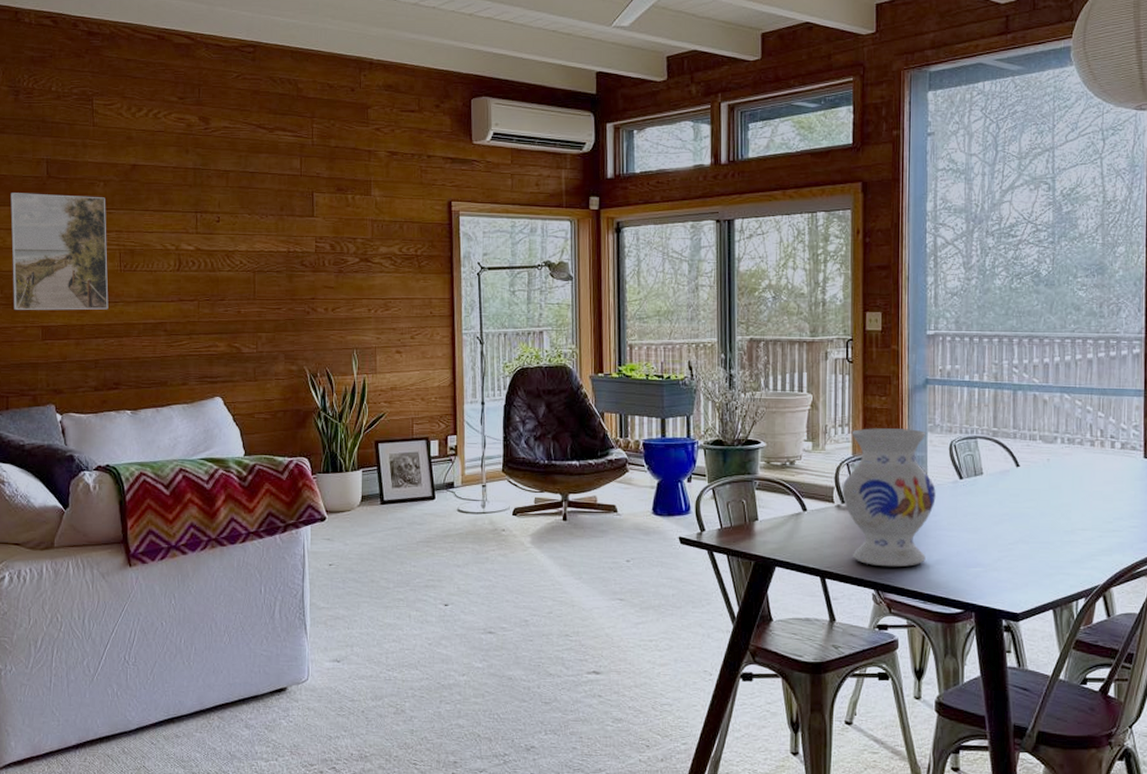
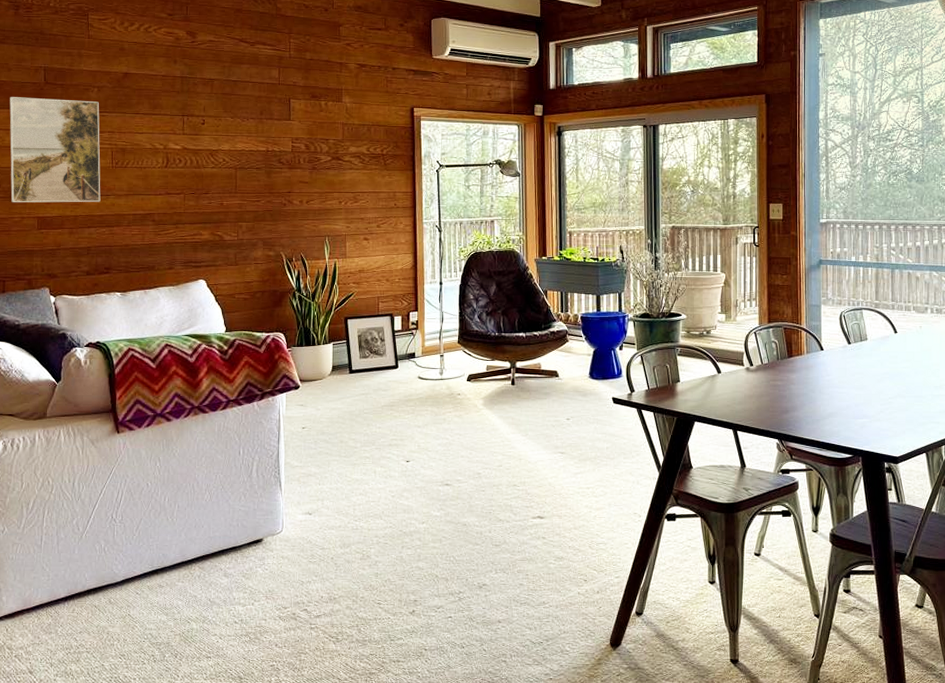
vase: present [842,428,936,567] -> none [751,302,829,420]

